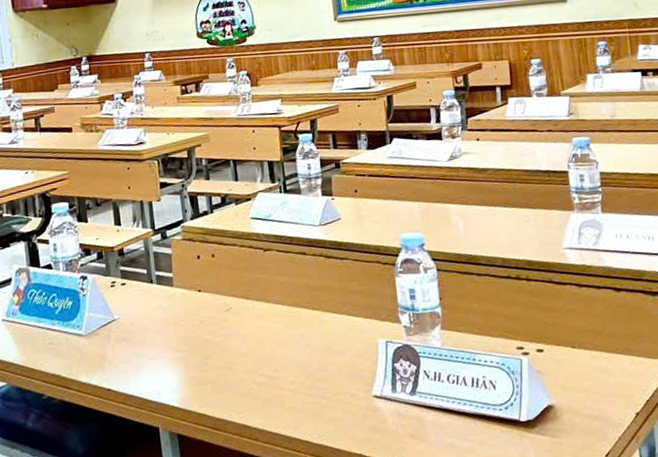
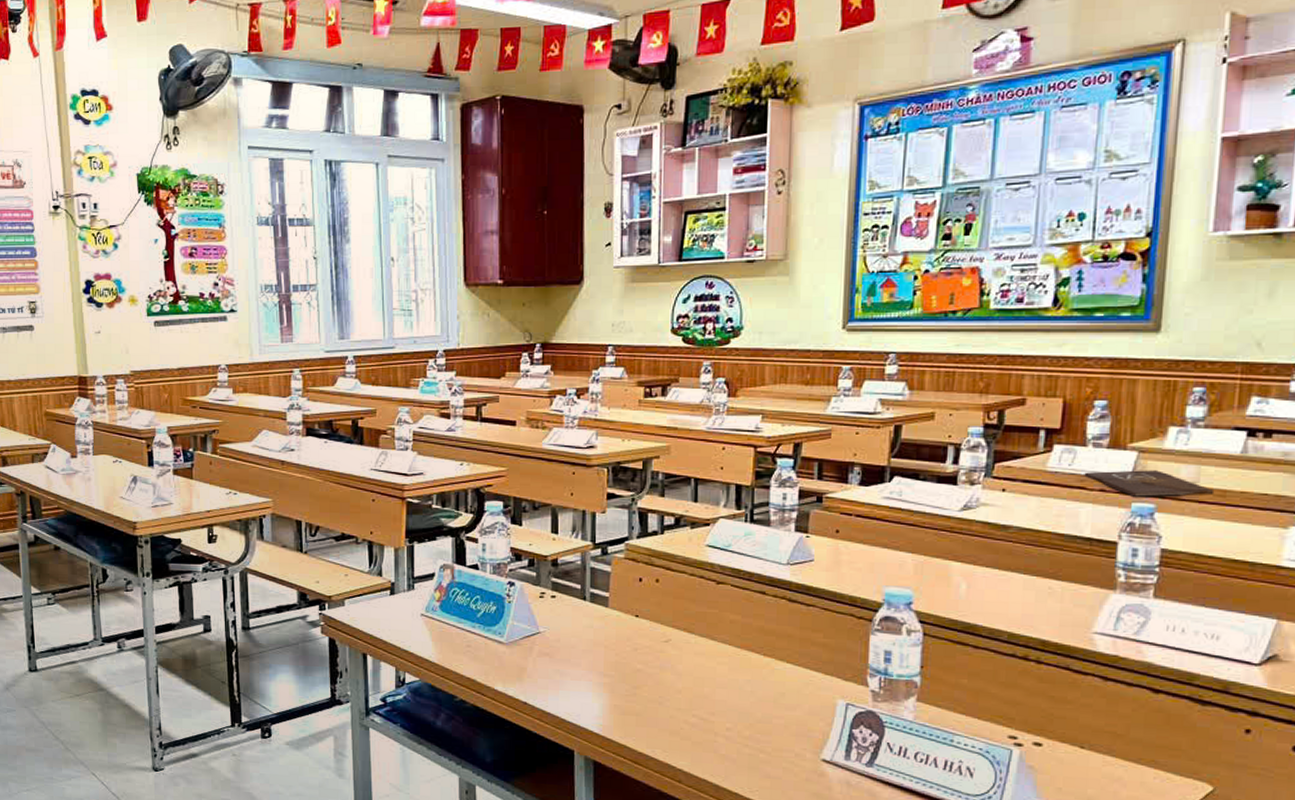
book: none [534,110,628,133] -> present [1084,470,1215,497]

